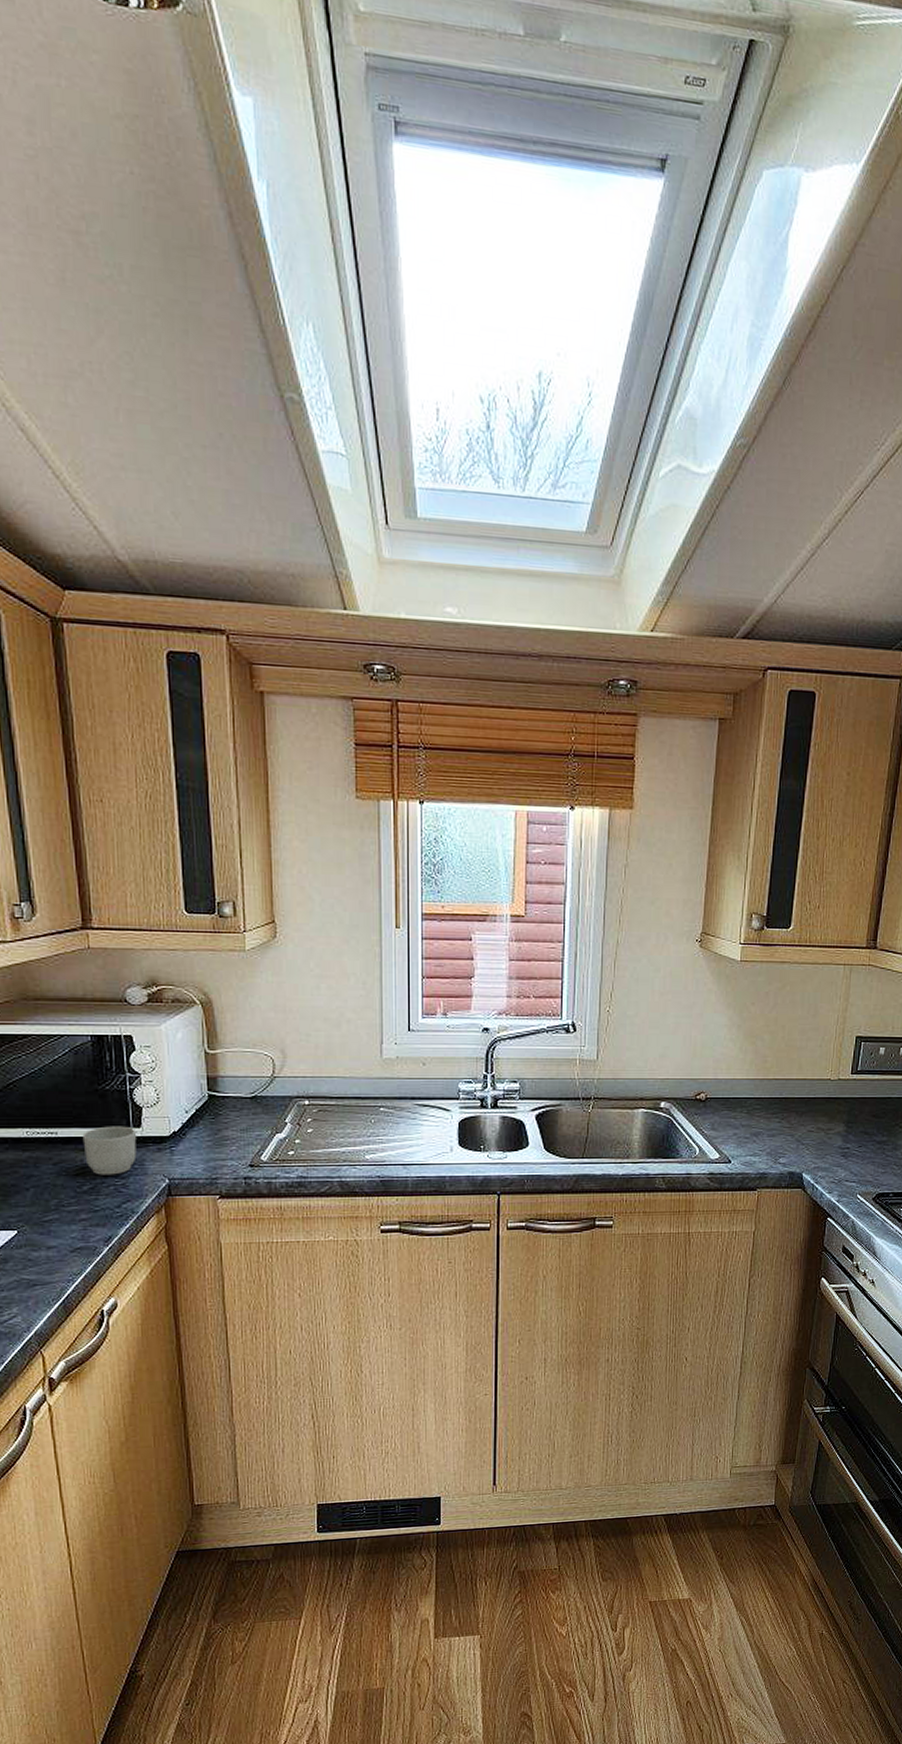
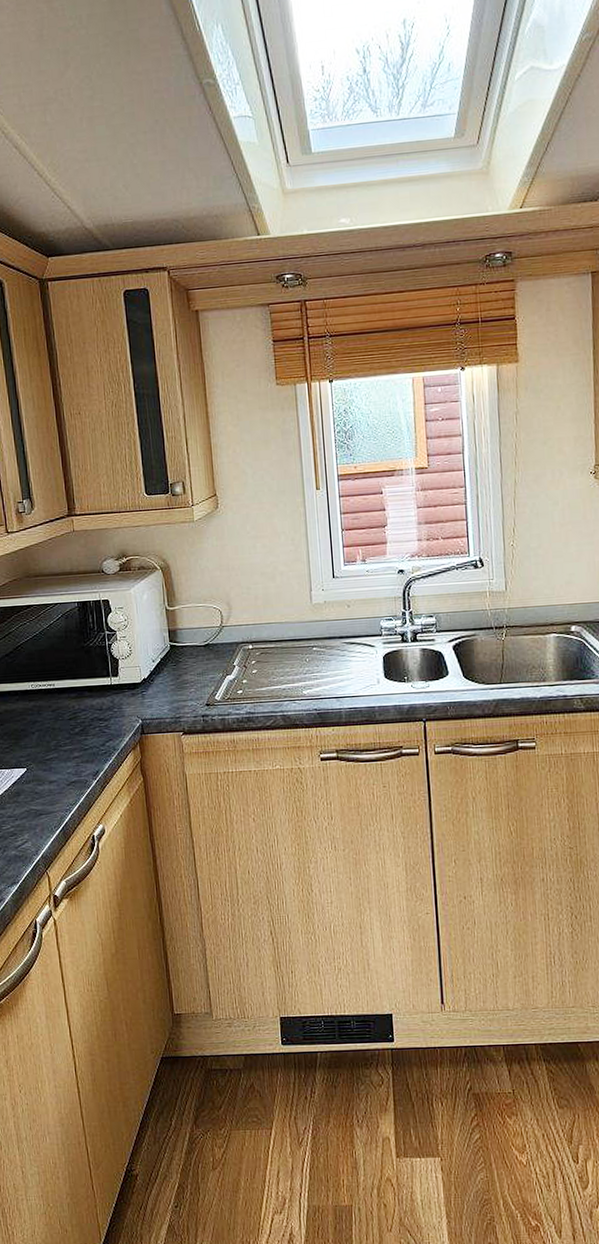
mug: present [82,1126,137,1175] -> none [73,676,116,719]

